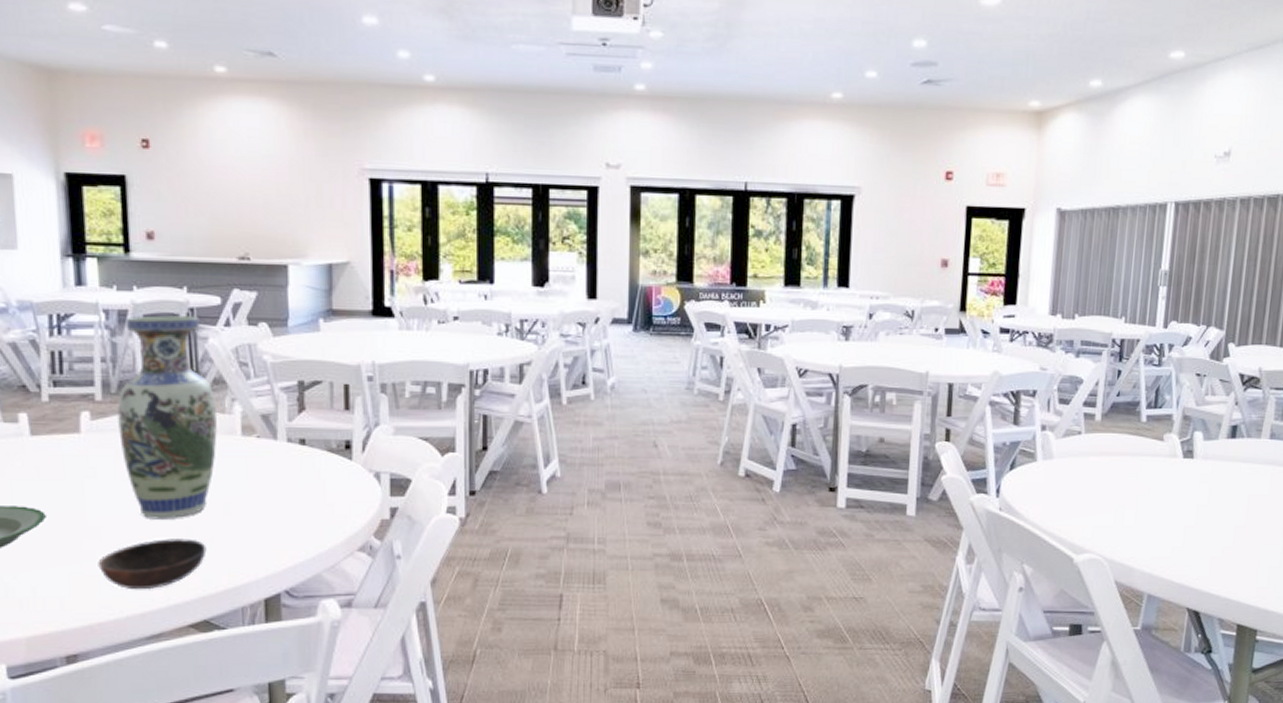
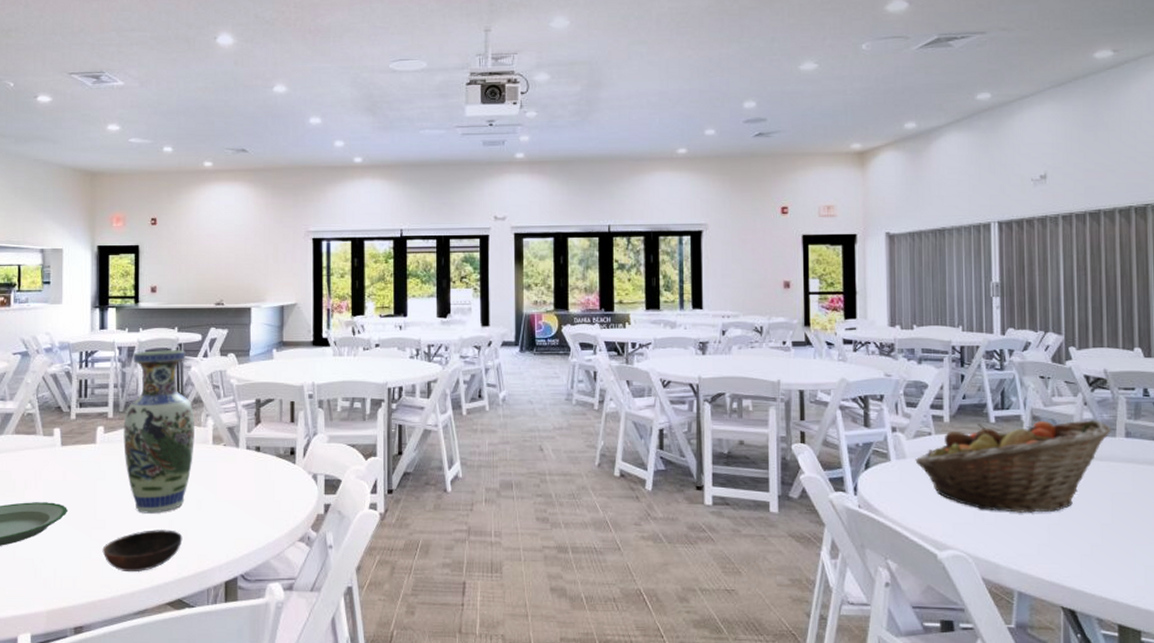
fruit basket: none [1062,420,1258,515] -> present [915,420,1111,513]

